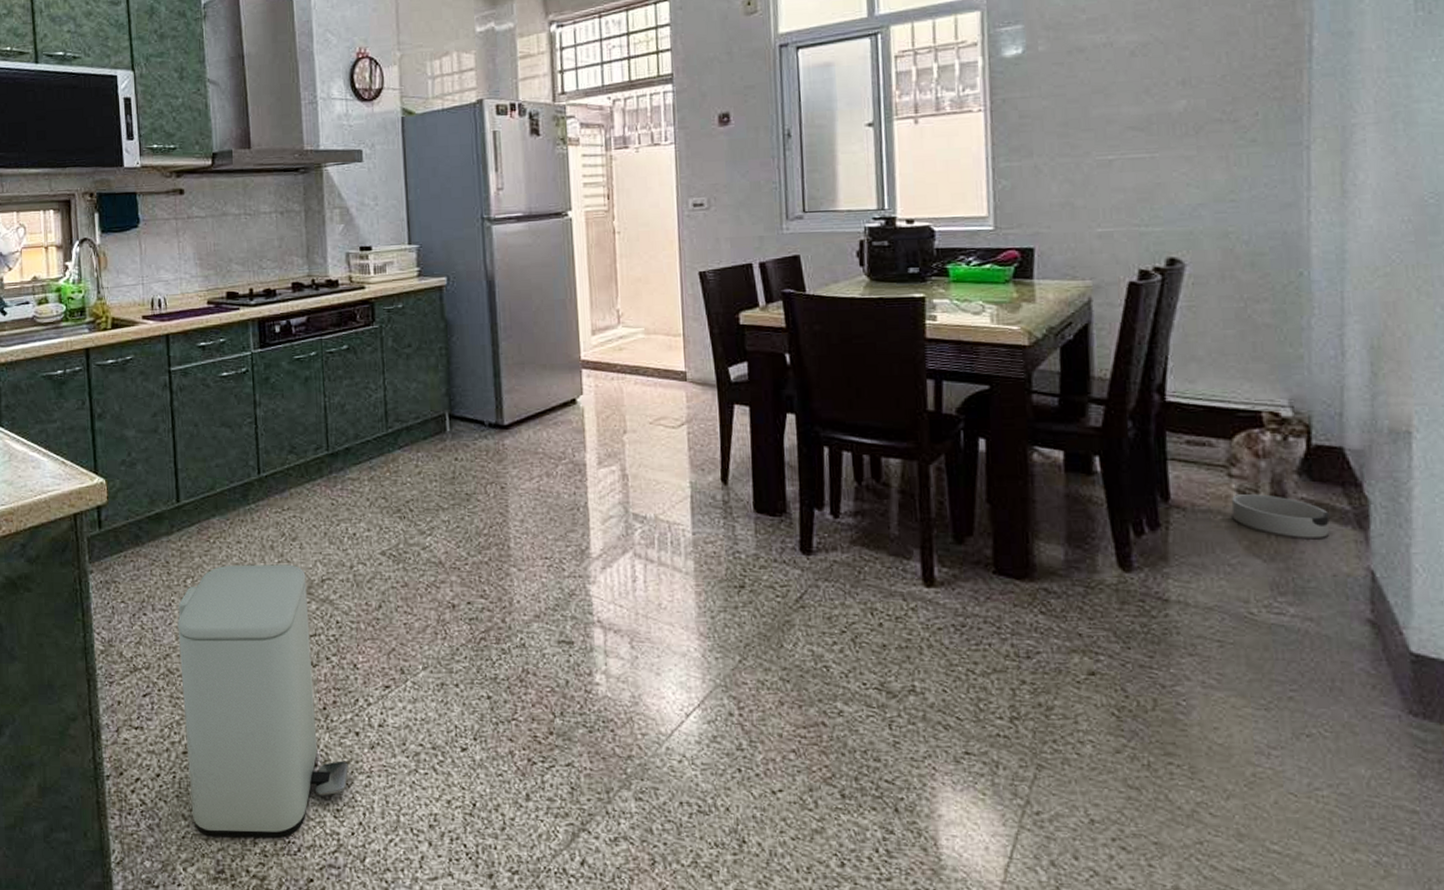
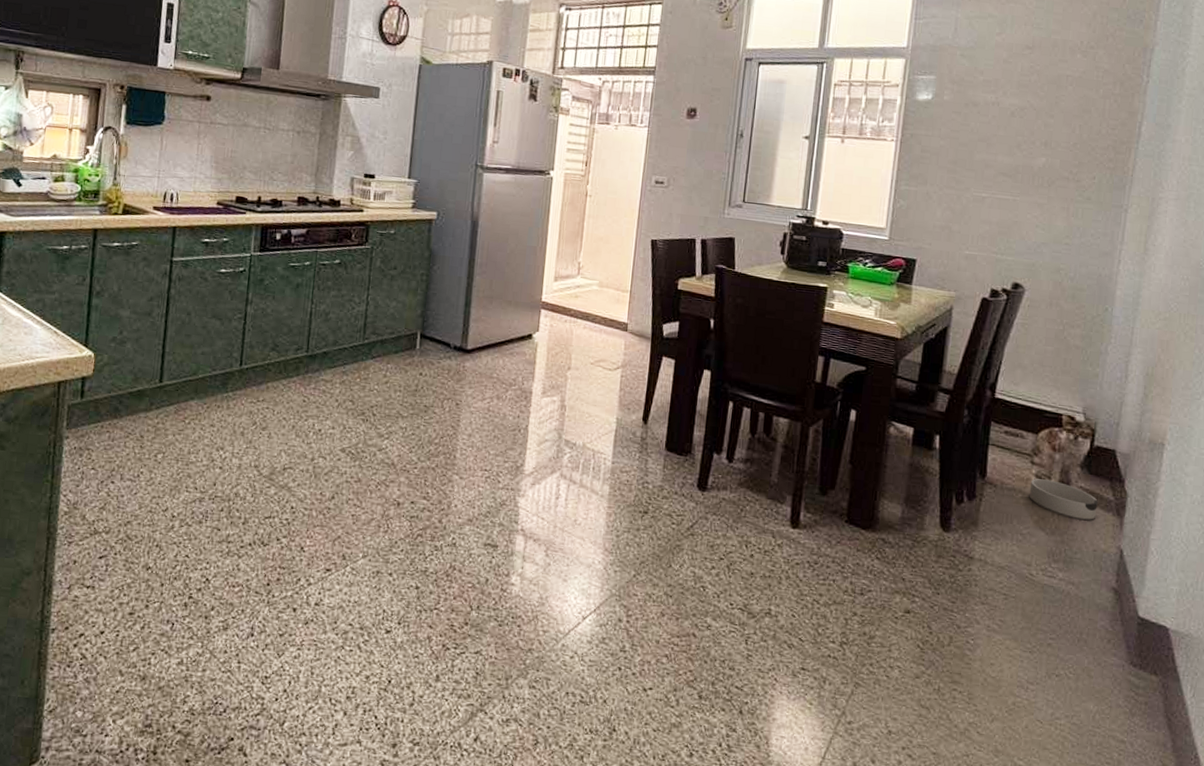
pedal bin: present [177,564,349,838] -> none [128,445,282,699]

